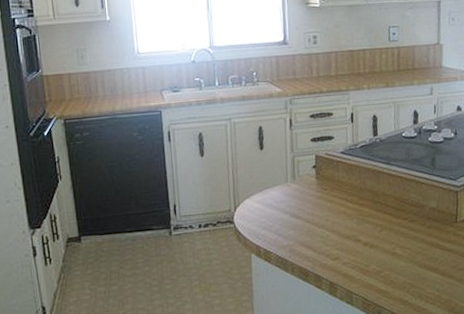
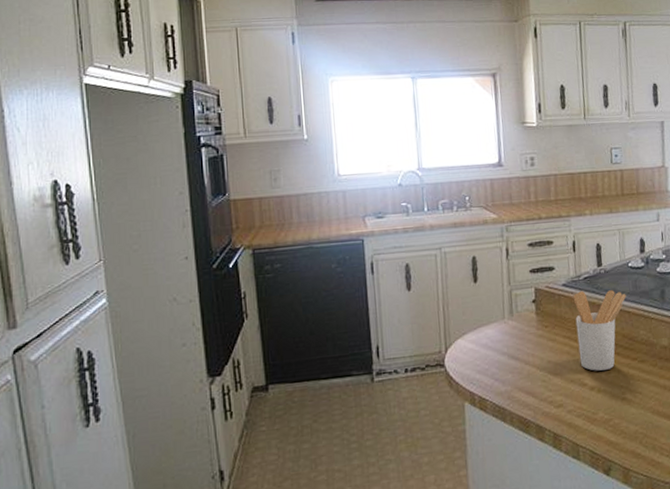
utensil holder: none [350,157,399,229] -> present [573,290,626,371]

